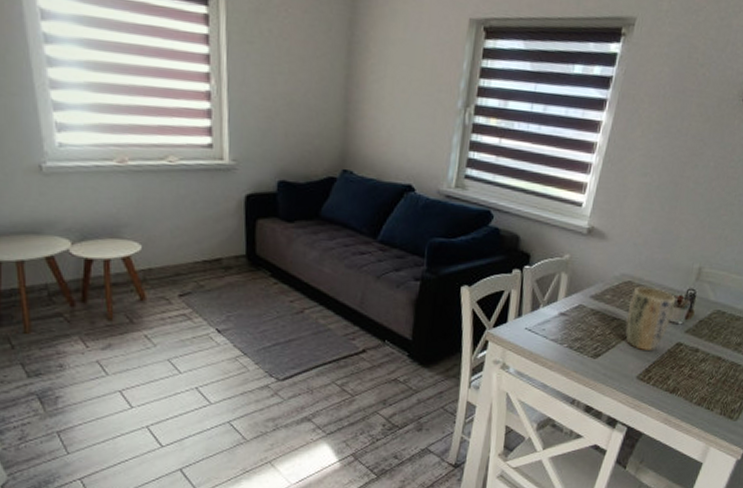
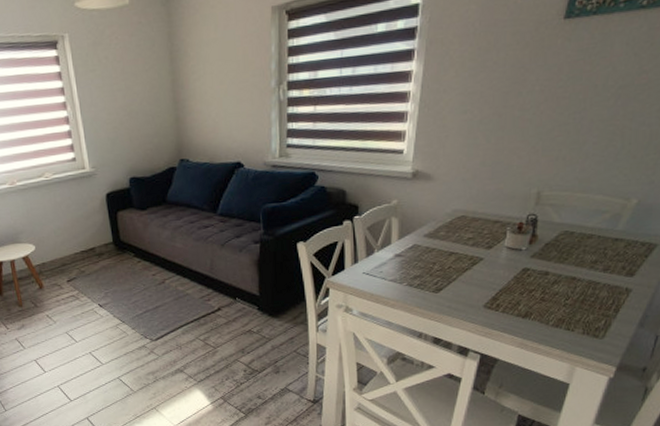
plant pot: present [625,286,676,350] -> none [465,218,516,280]

